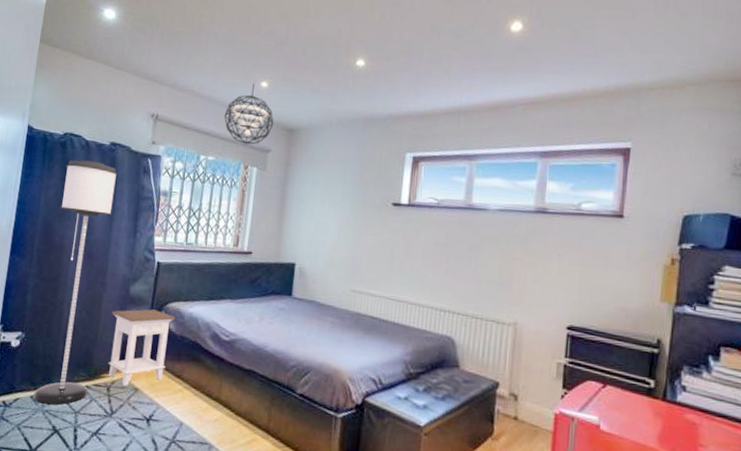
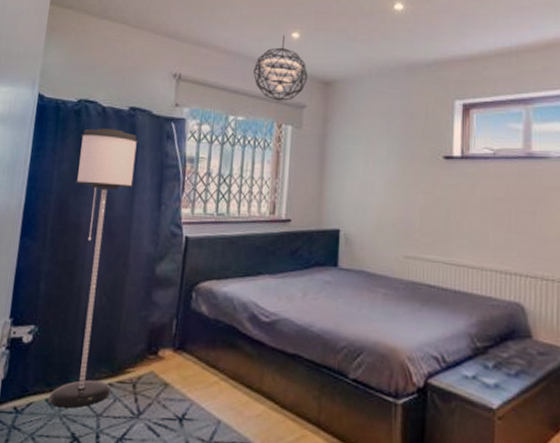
nightstand: present [108,309,176,386] -> none [133,291,209,381]

